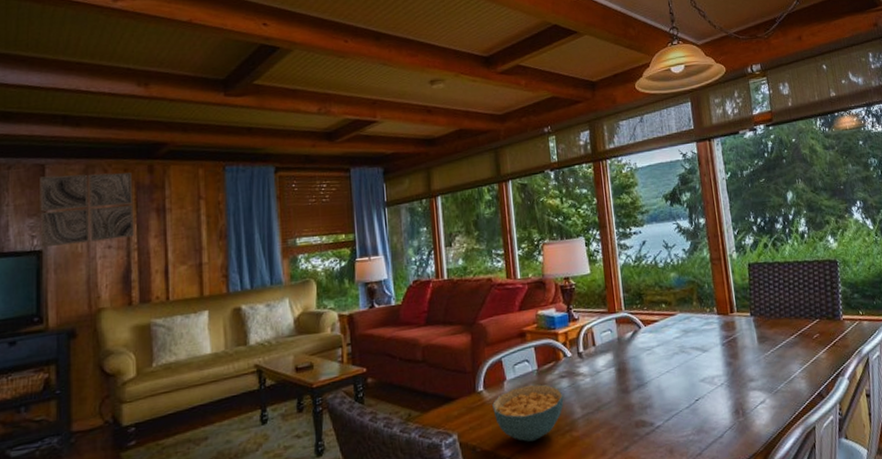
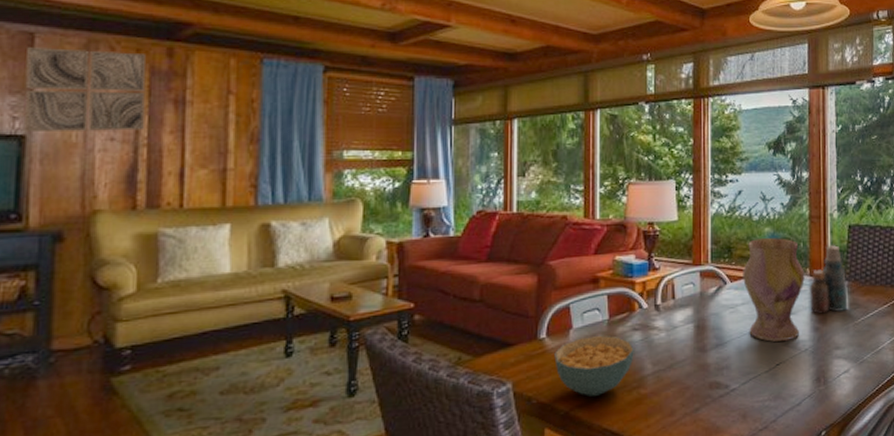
vase: none [654,281,714,379] -> present [743,238,805,342]
bottle: none [718,283,757,350] -> present [809,244,848,314]

